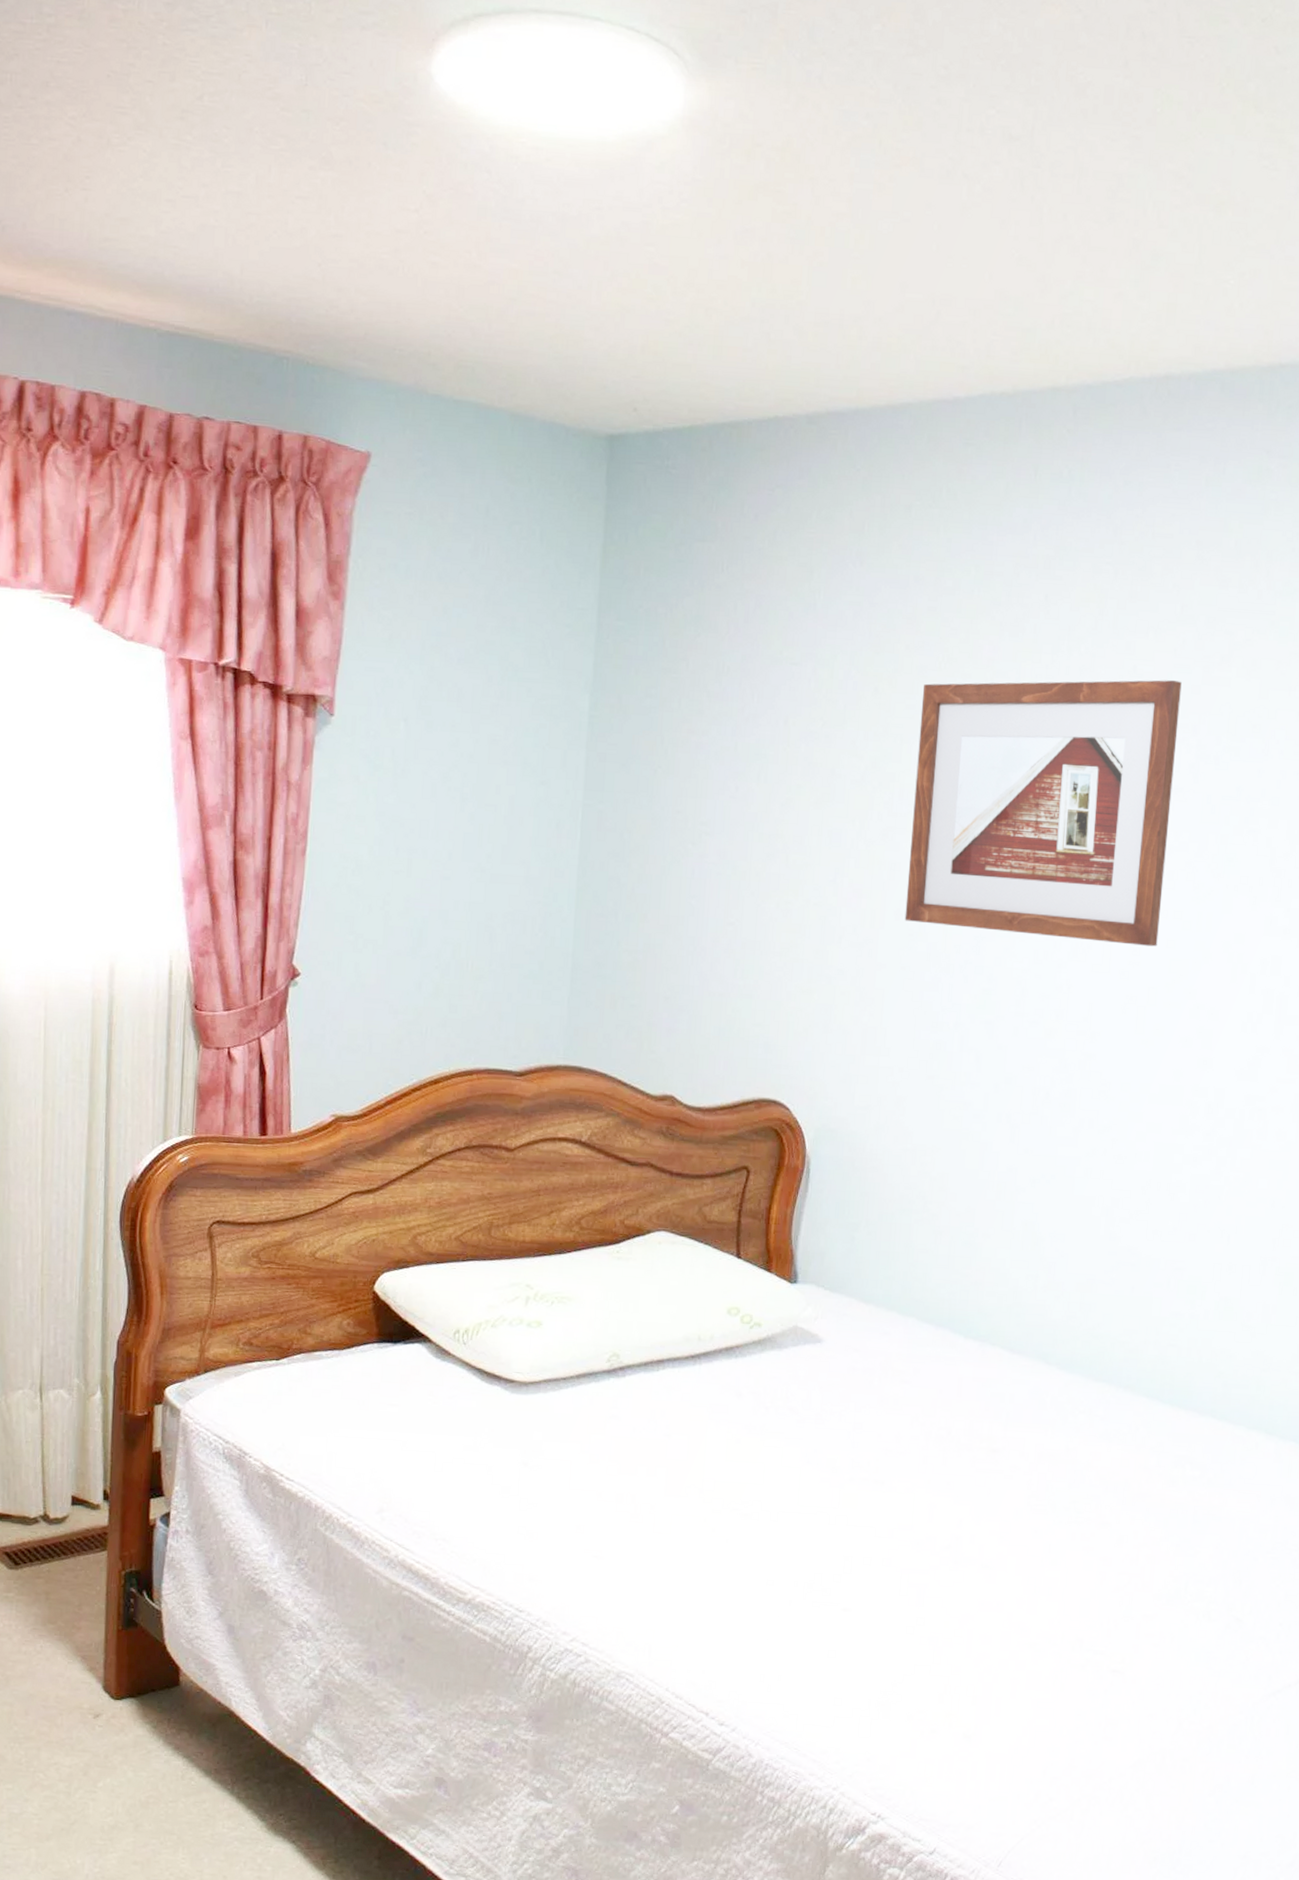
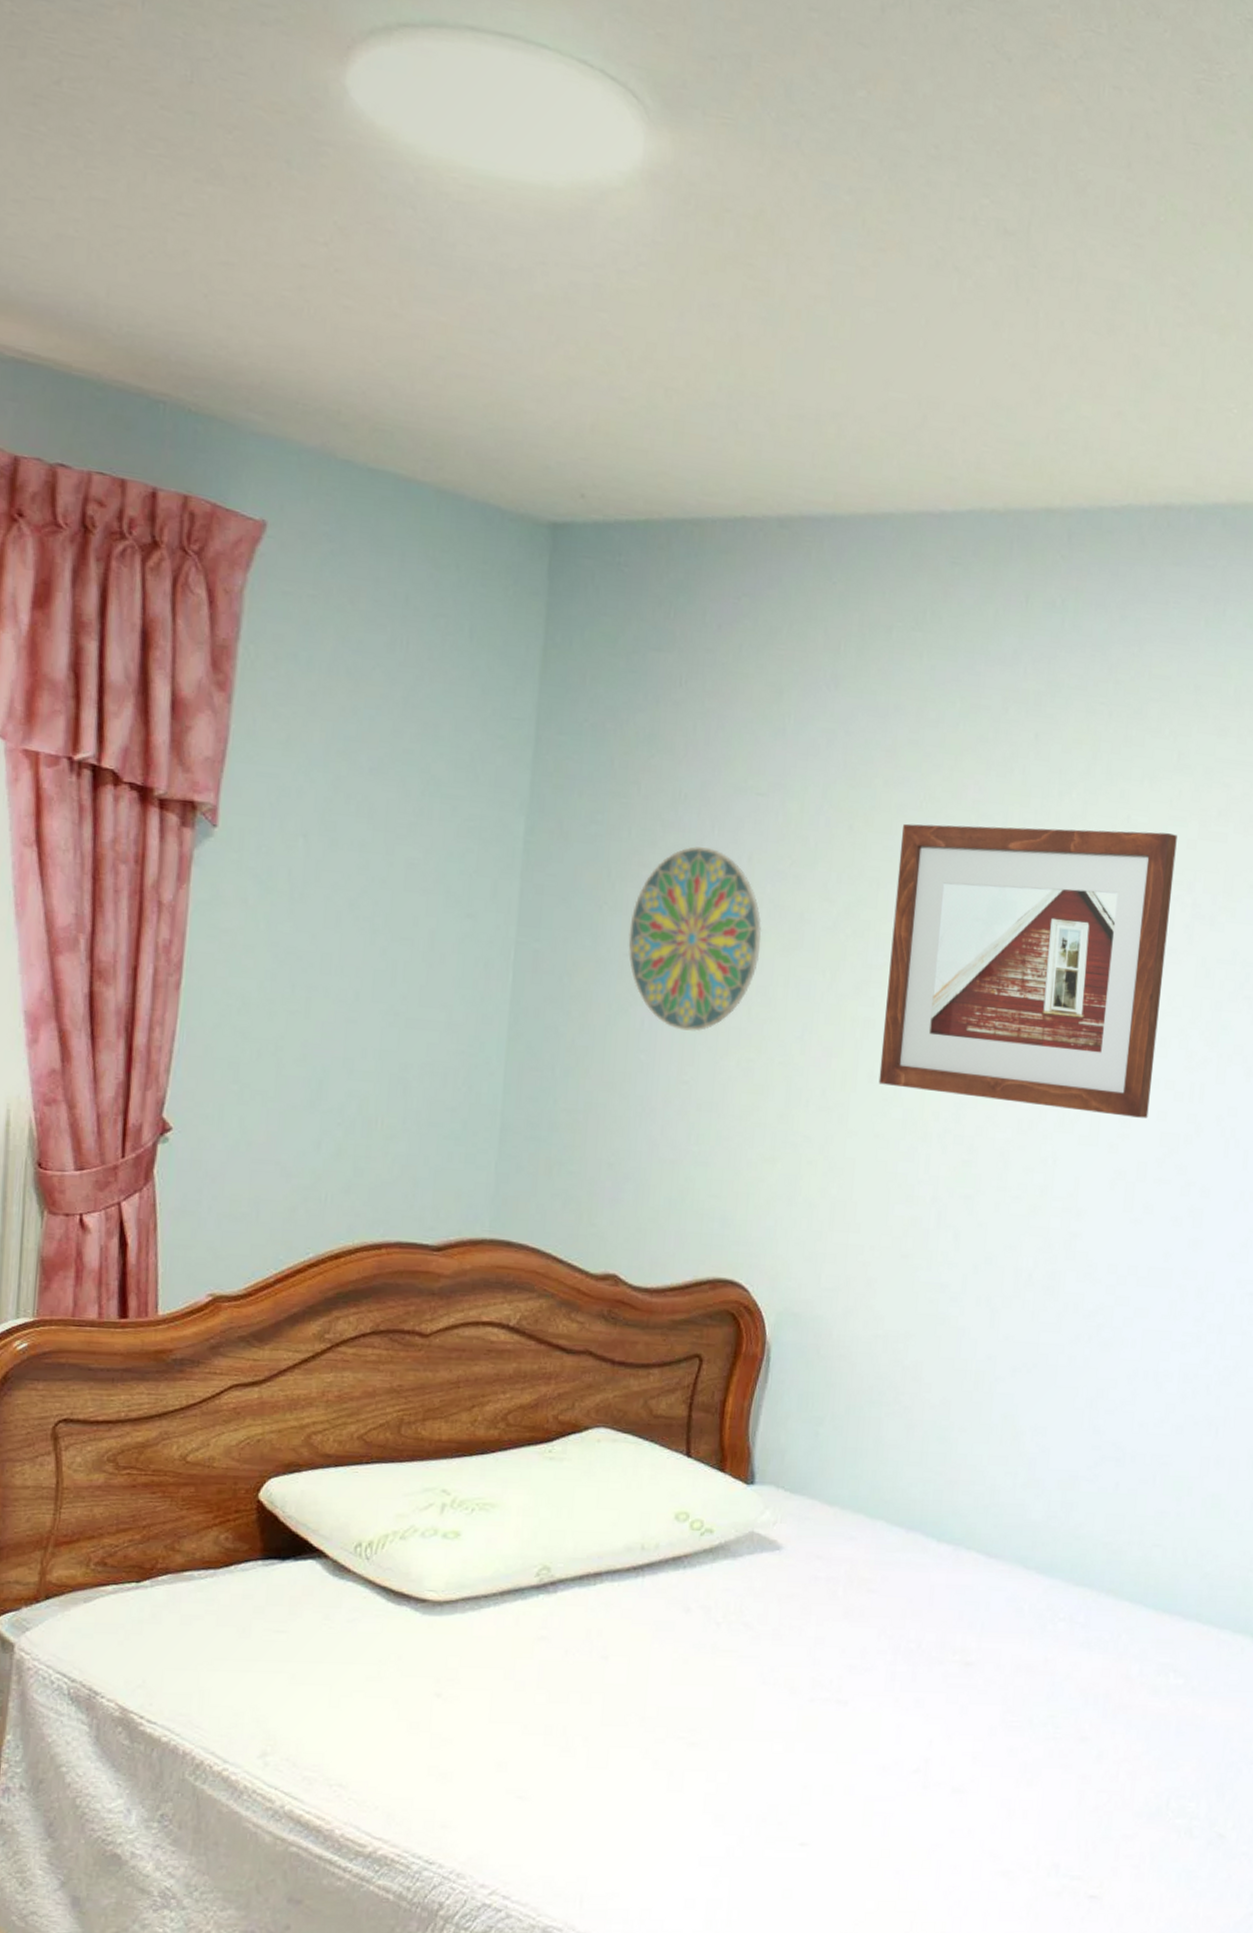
decorative plate: none [680,713,798,878] -> present [628,846,762,1032]

